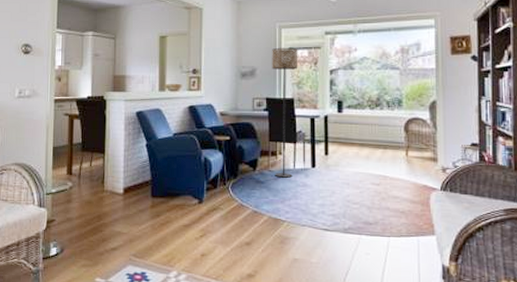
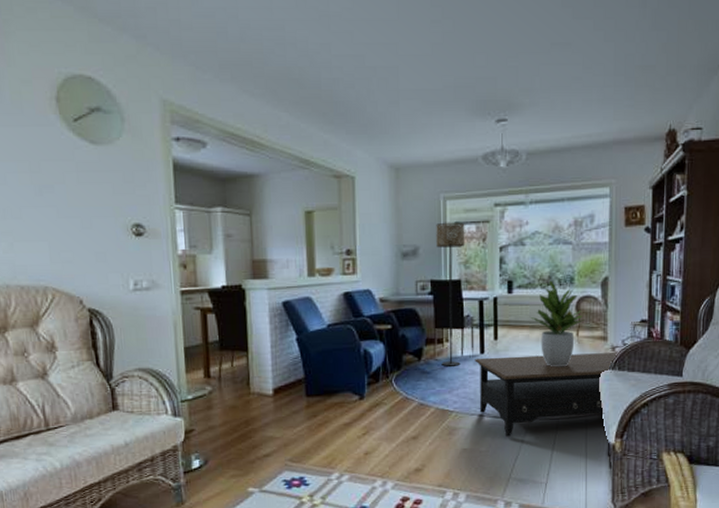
coffee table: none [306,171,450,250] -> present [475,352,619,437]
potted plant: none [359,102,414,185] -> present [529,280,585,367]

